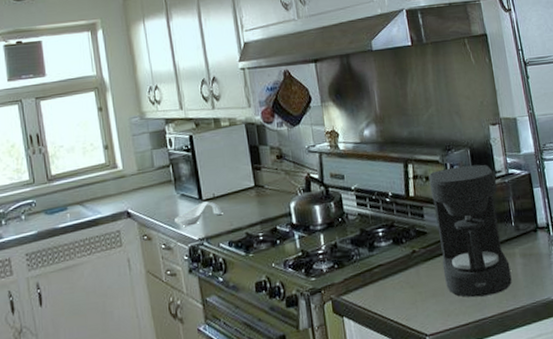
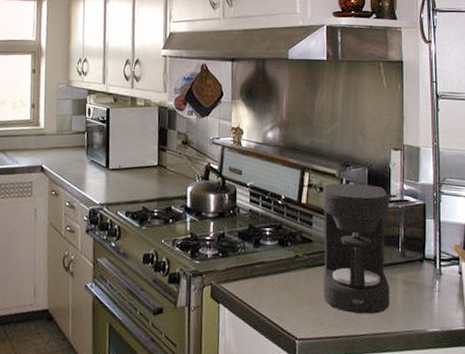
spoon rest: present [175,201,222,227] -> none [81,171,124,191]

